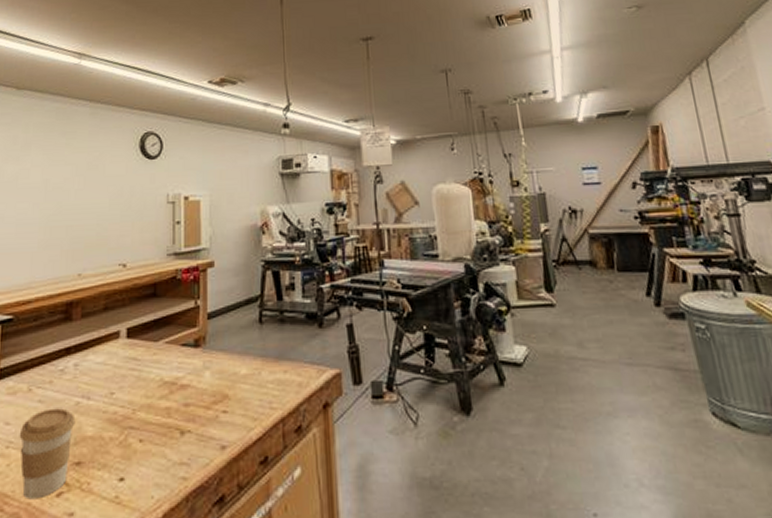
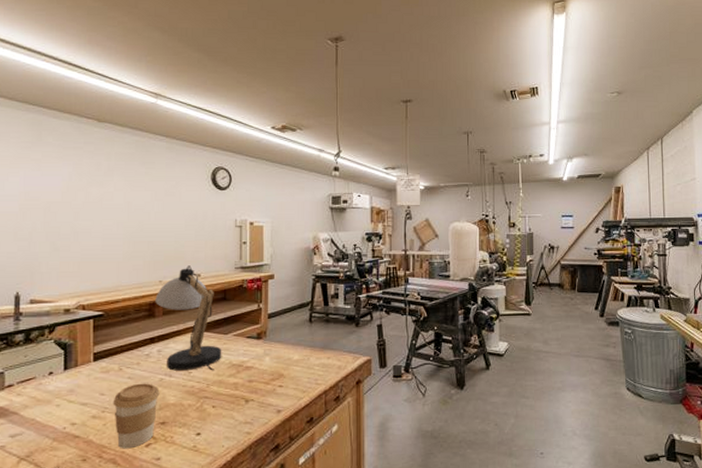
desk lamp: none [73,253,152,391] -> present [155,265,222,371]

